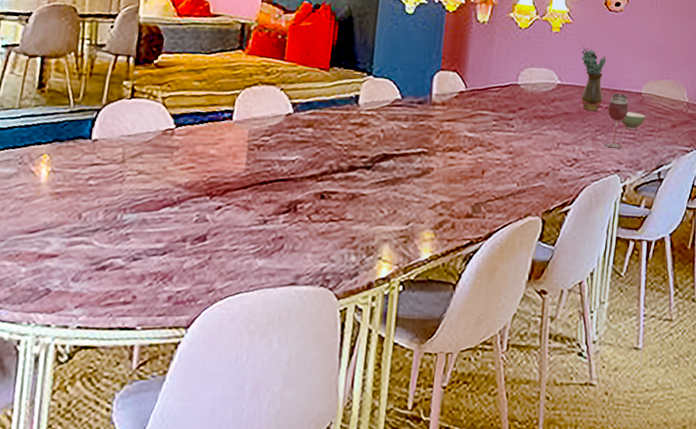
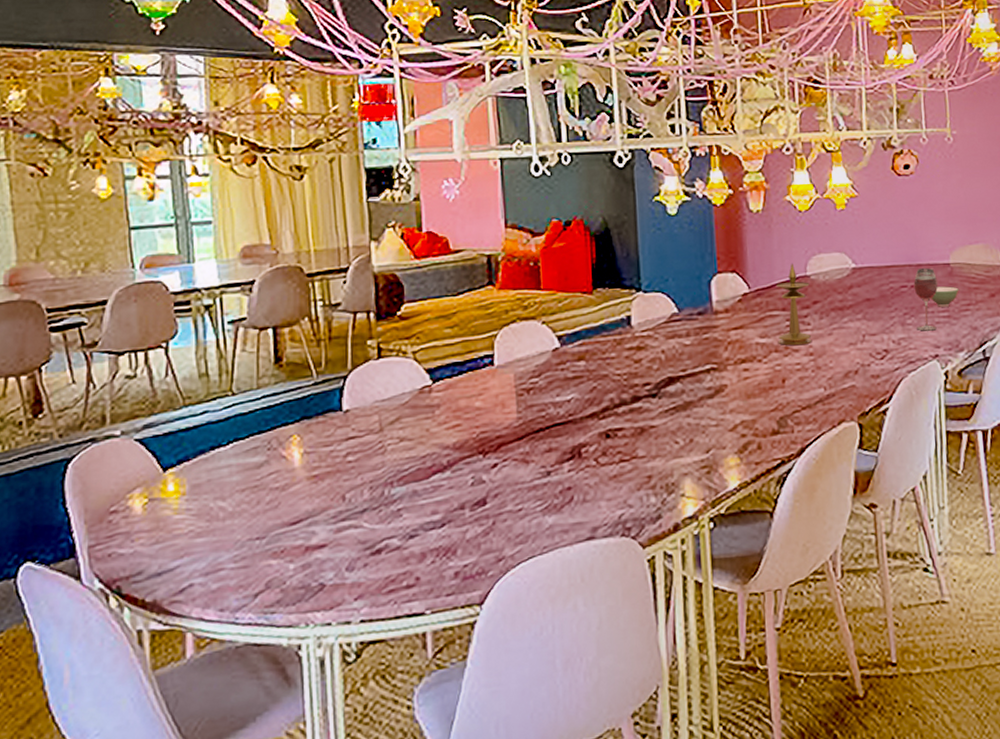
candlestick: none [483,71,519,144] -> present [776,263,812,346]
vase: present [581,46,606,112] -> none [874,220,906,293]

